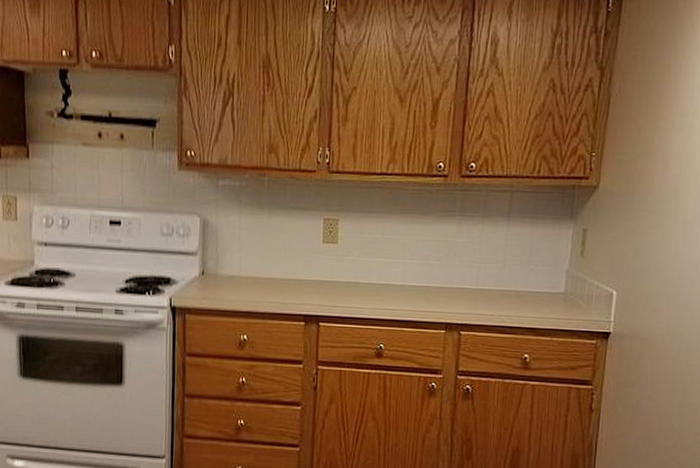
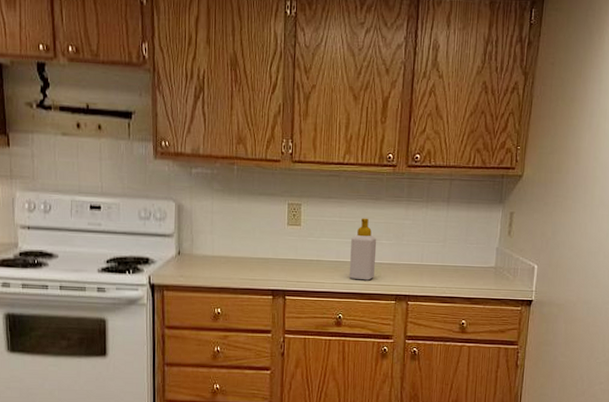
soap bottle: none [392,235,425,306] -> present [349,218,377,281]

